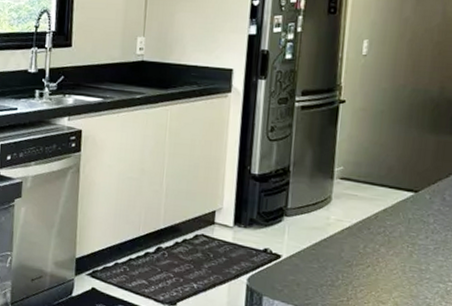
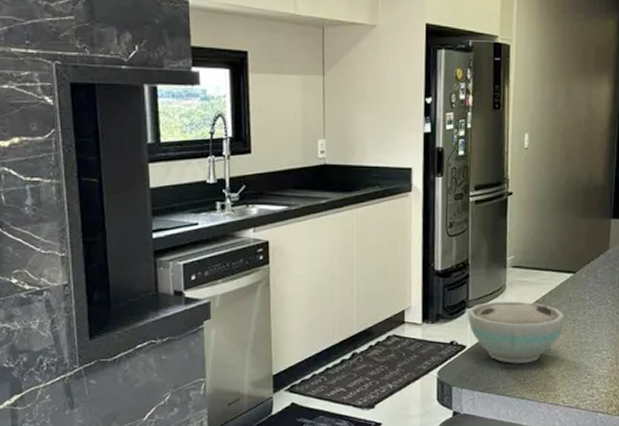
bowl: none [285,212,402,283] -> present [468,301,565,363]

